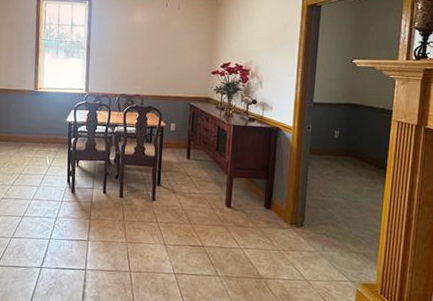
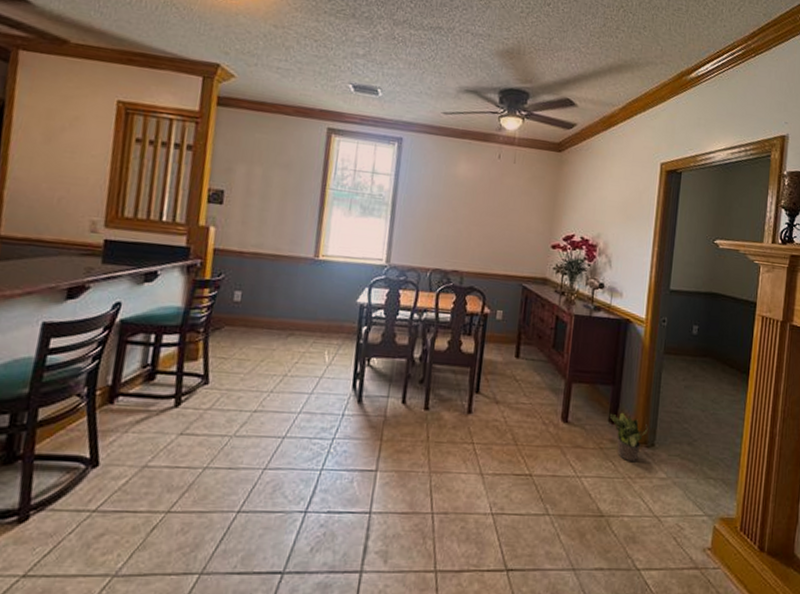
potted plant: none [264,200,298,239] -> present [609,412,648,462]

